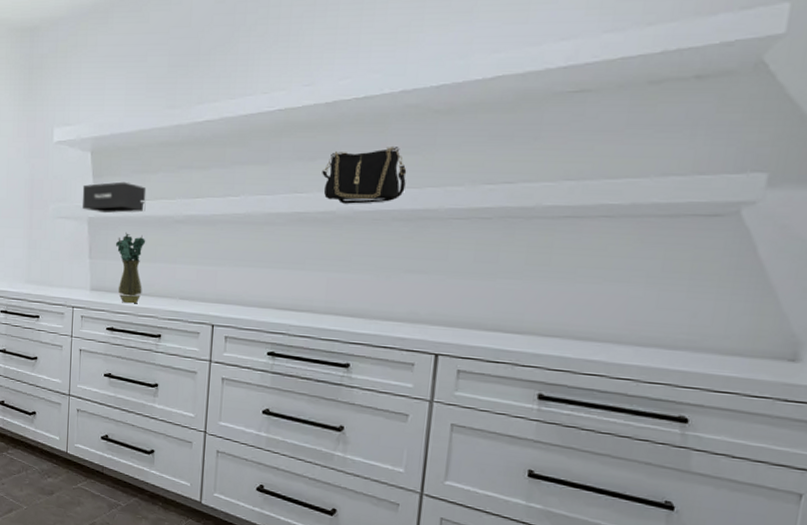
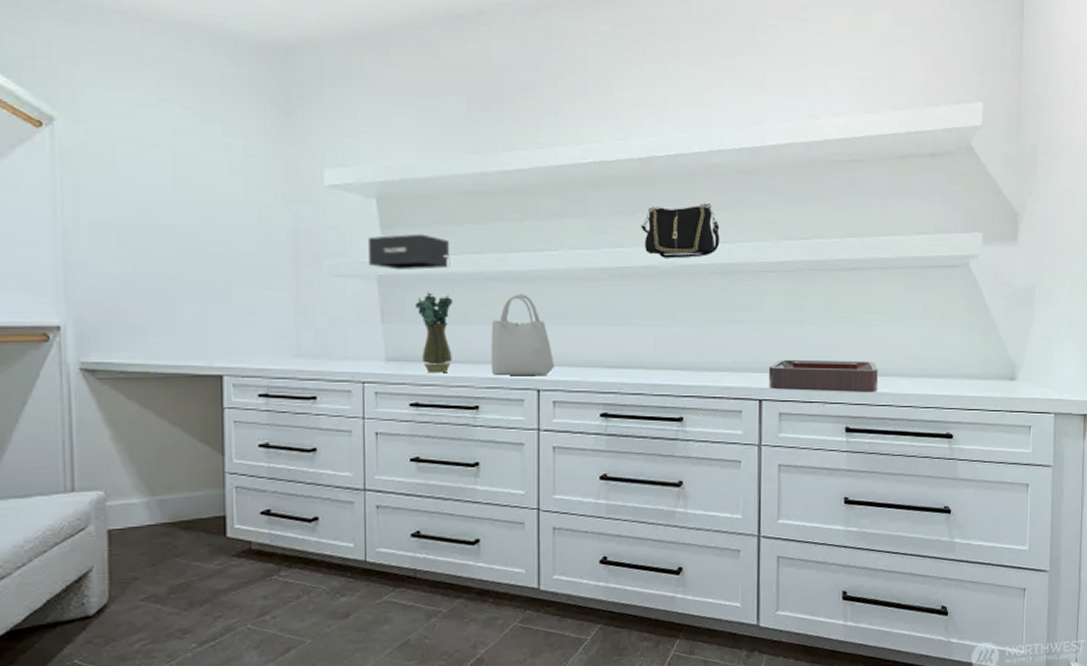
handbag: none [173,236,229,313] -> present [490,294,554,376]
decorative tray: none [448,313,590,360] -> present [769,359,879,393]

